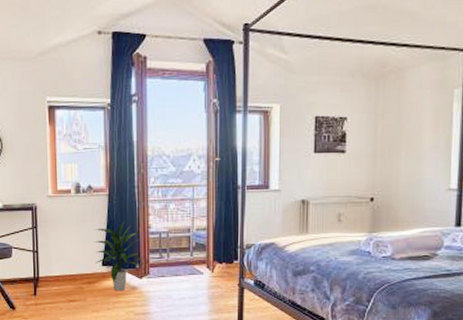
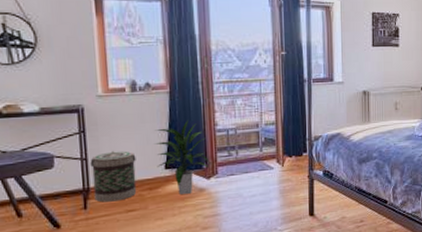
basket: none [40,245,78,291] -> present [90,150,137,202]

